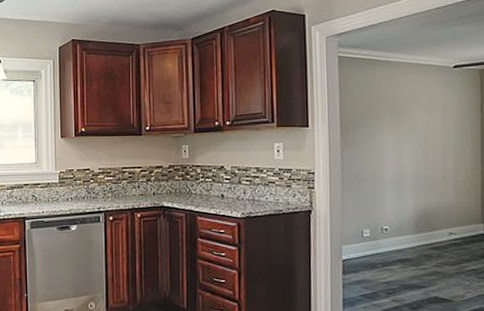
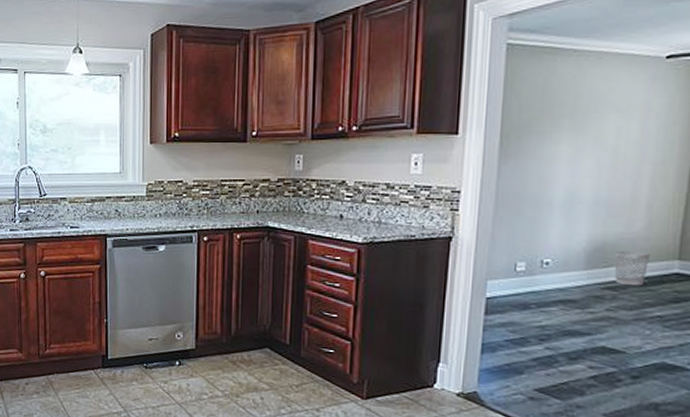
wastebasket: none [435,217,461,246] -> present [614,250,650,287]

